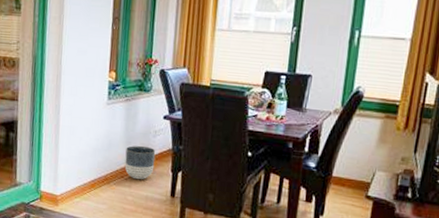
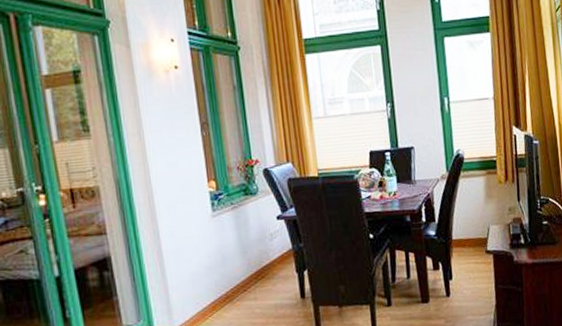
planter: present [124,146,156,180] -> none [243,252,278,290]

